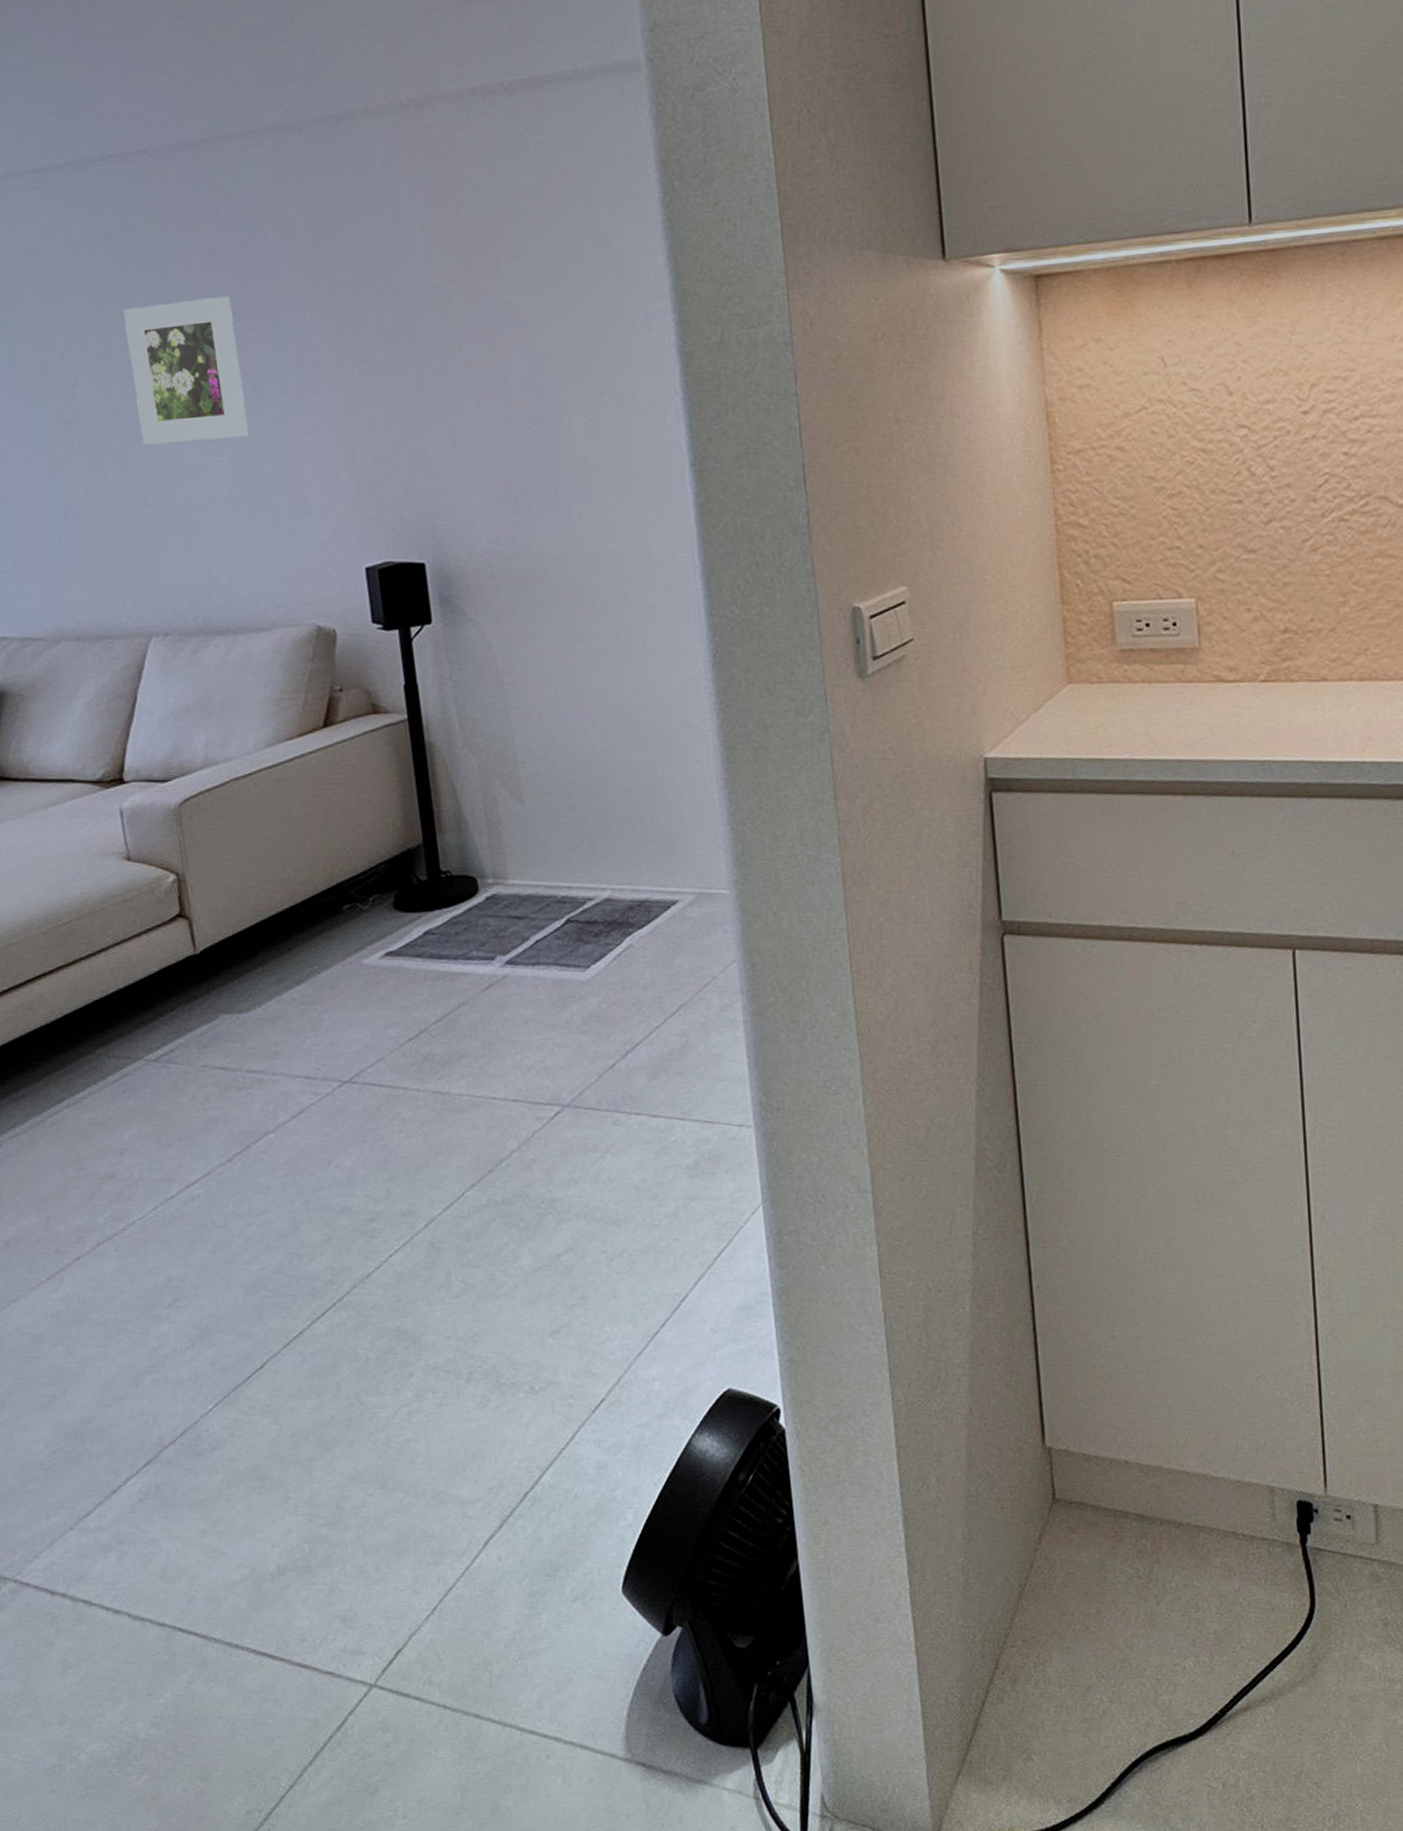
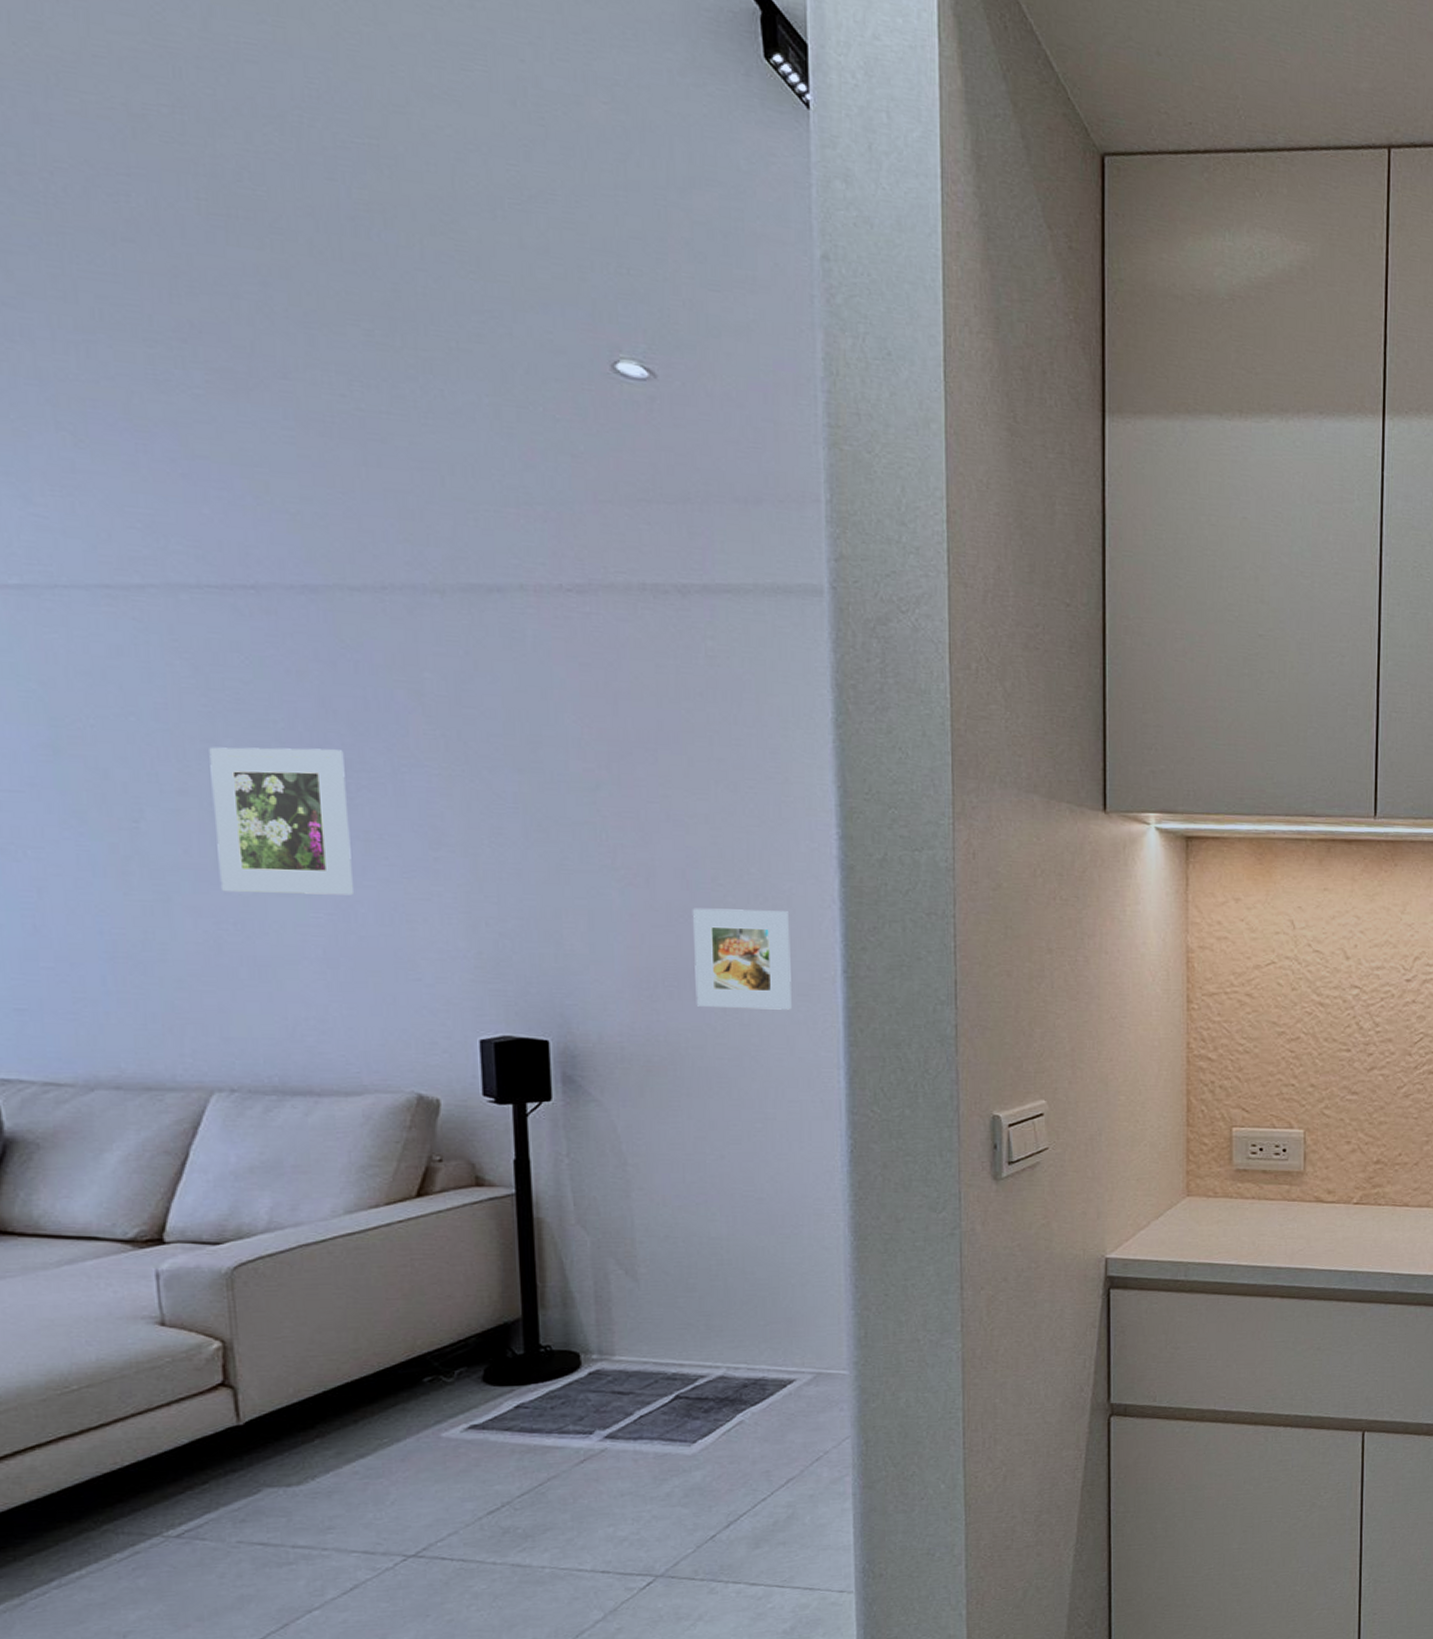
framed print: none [543,407,644,516] -> present [692,908,792,1010]

